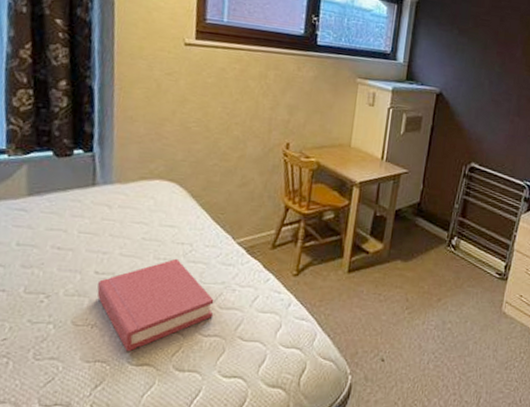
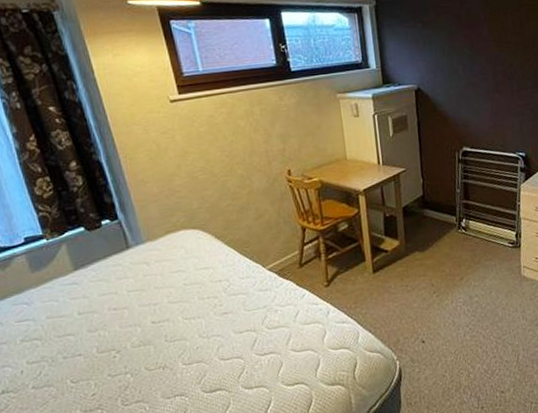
hardback book: present [97,258,214,352] -> none [157,295,265,383]

